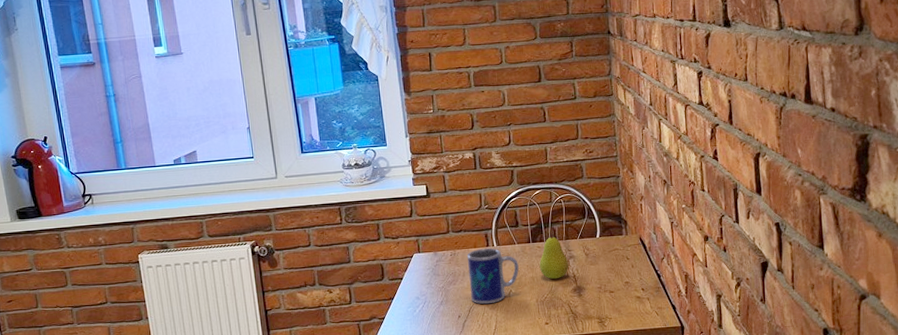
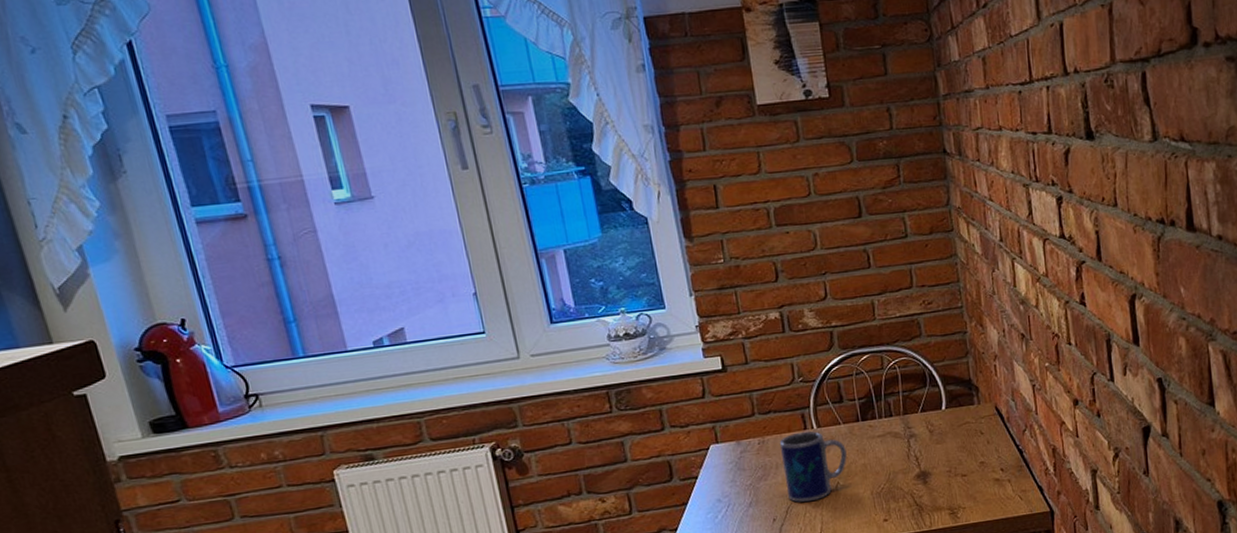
fruit: present [539,231,569,280] -> none [872,405,910,465]

